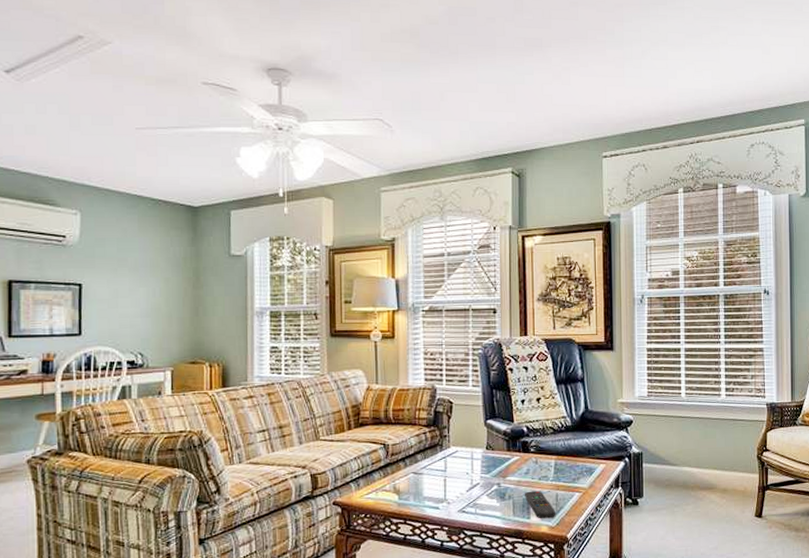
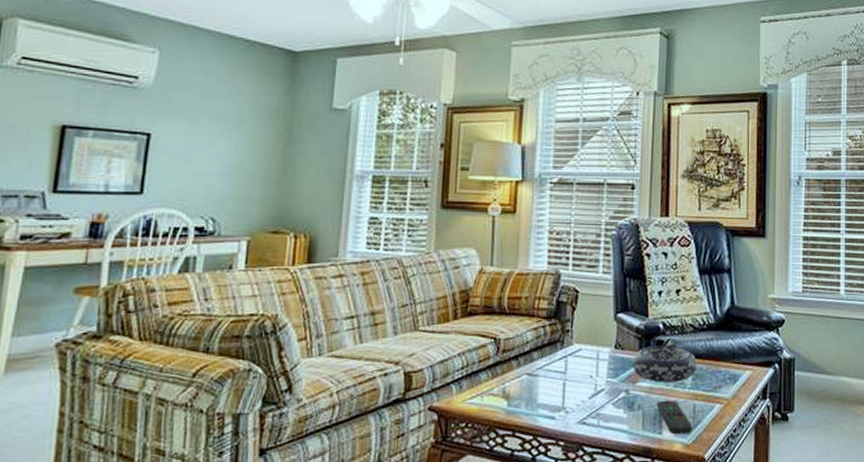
decorative bowl: none [502,446,558,476] -> present [633,346,697,382]

